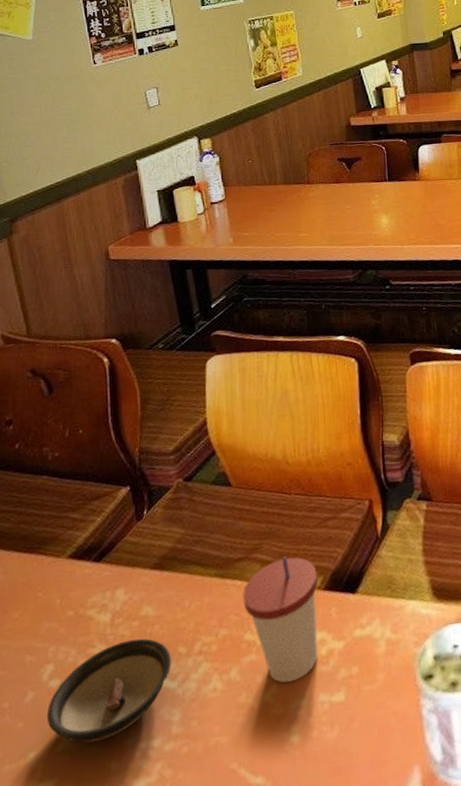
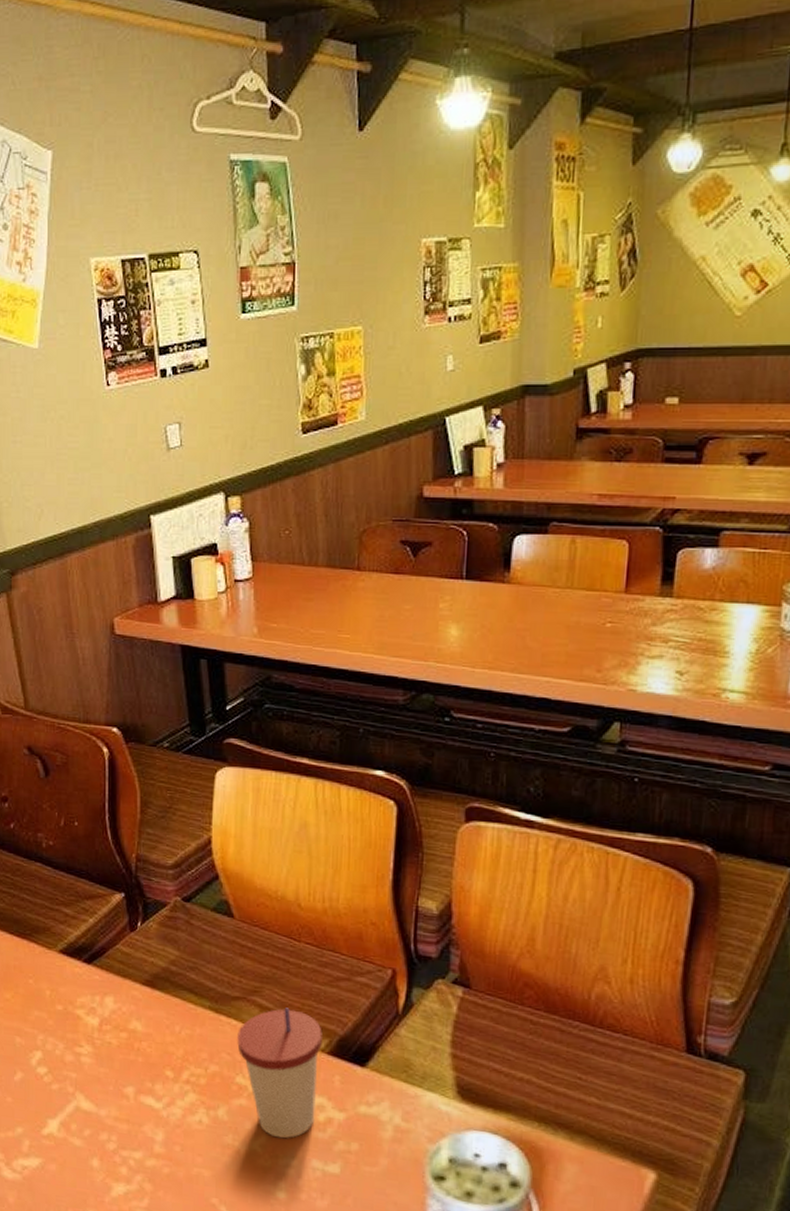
saucer: present [46,638,171,743] -> none [34,1049,157,1137]

